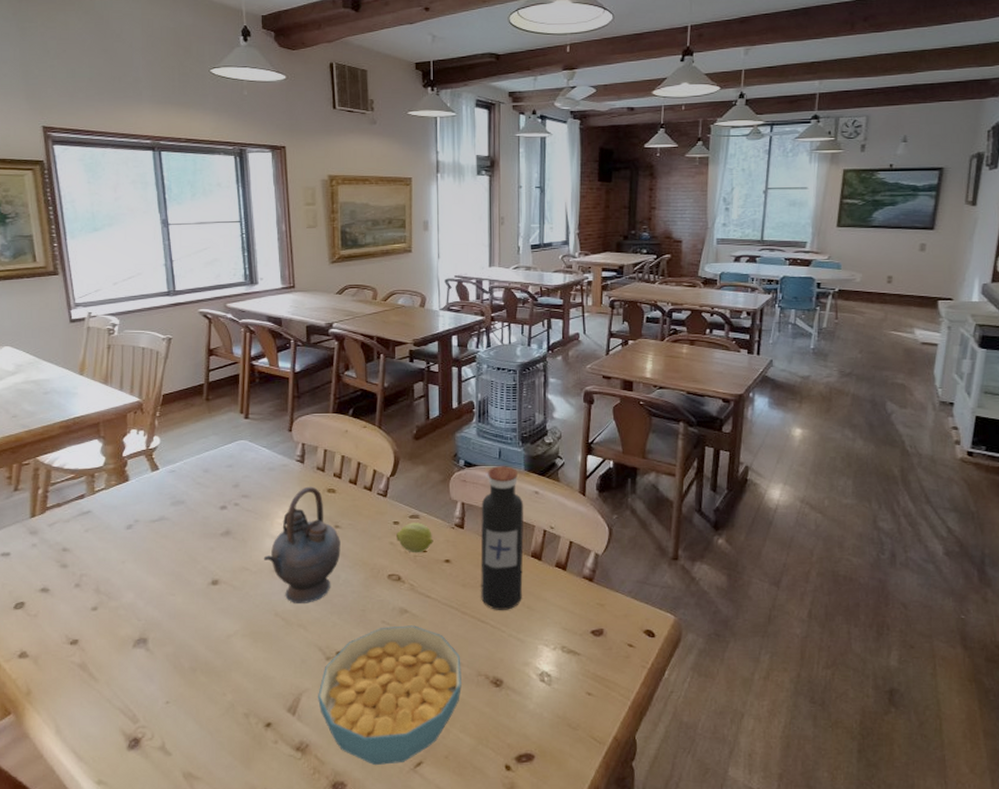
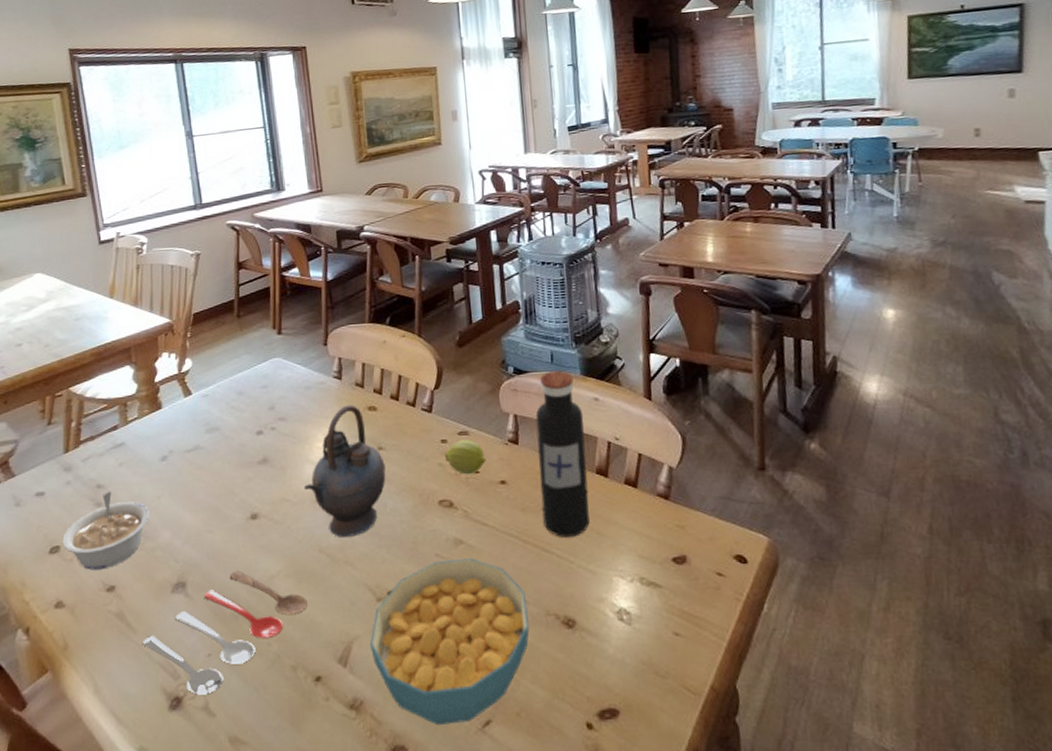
legume: none [26,554,114,625] -> present [61,491,150,570]
cooking utensil: none [104,630,263,737] -> present [143,570,309,695]

